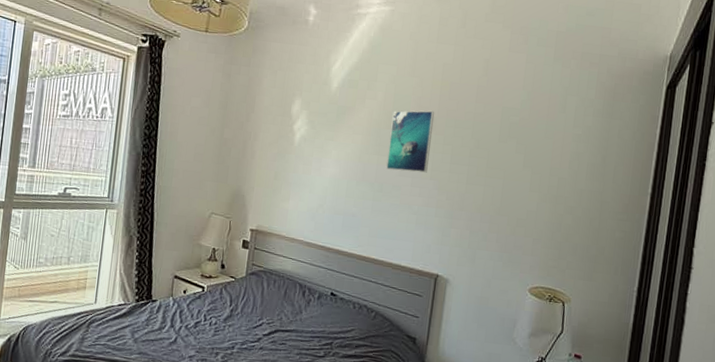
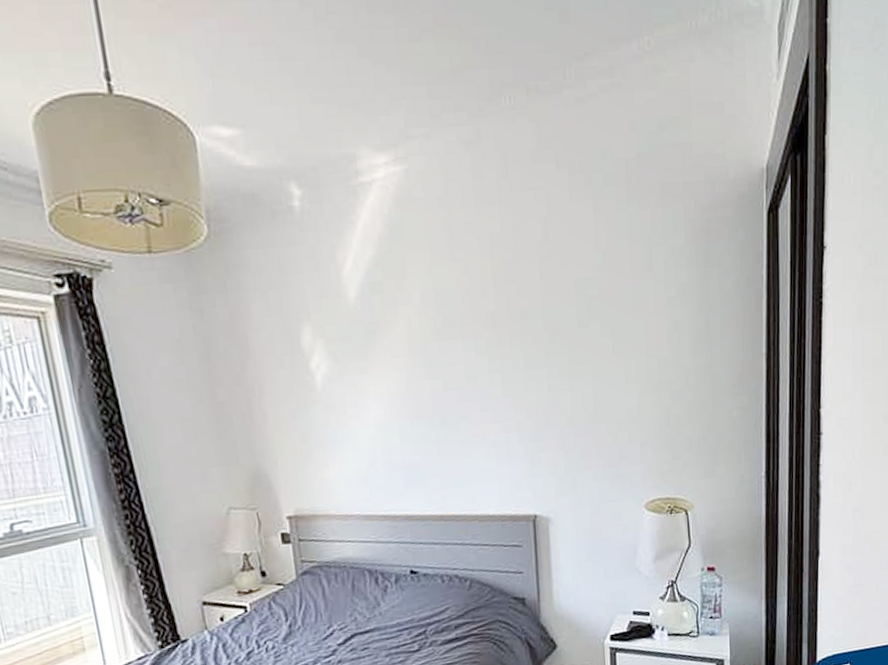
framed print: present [386,110,435,173] -> none [437,303,497,396]

